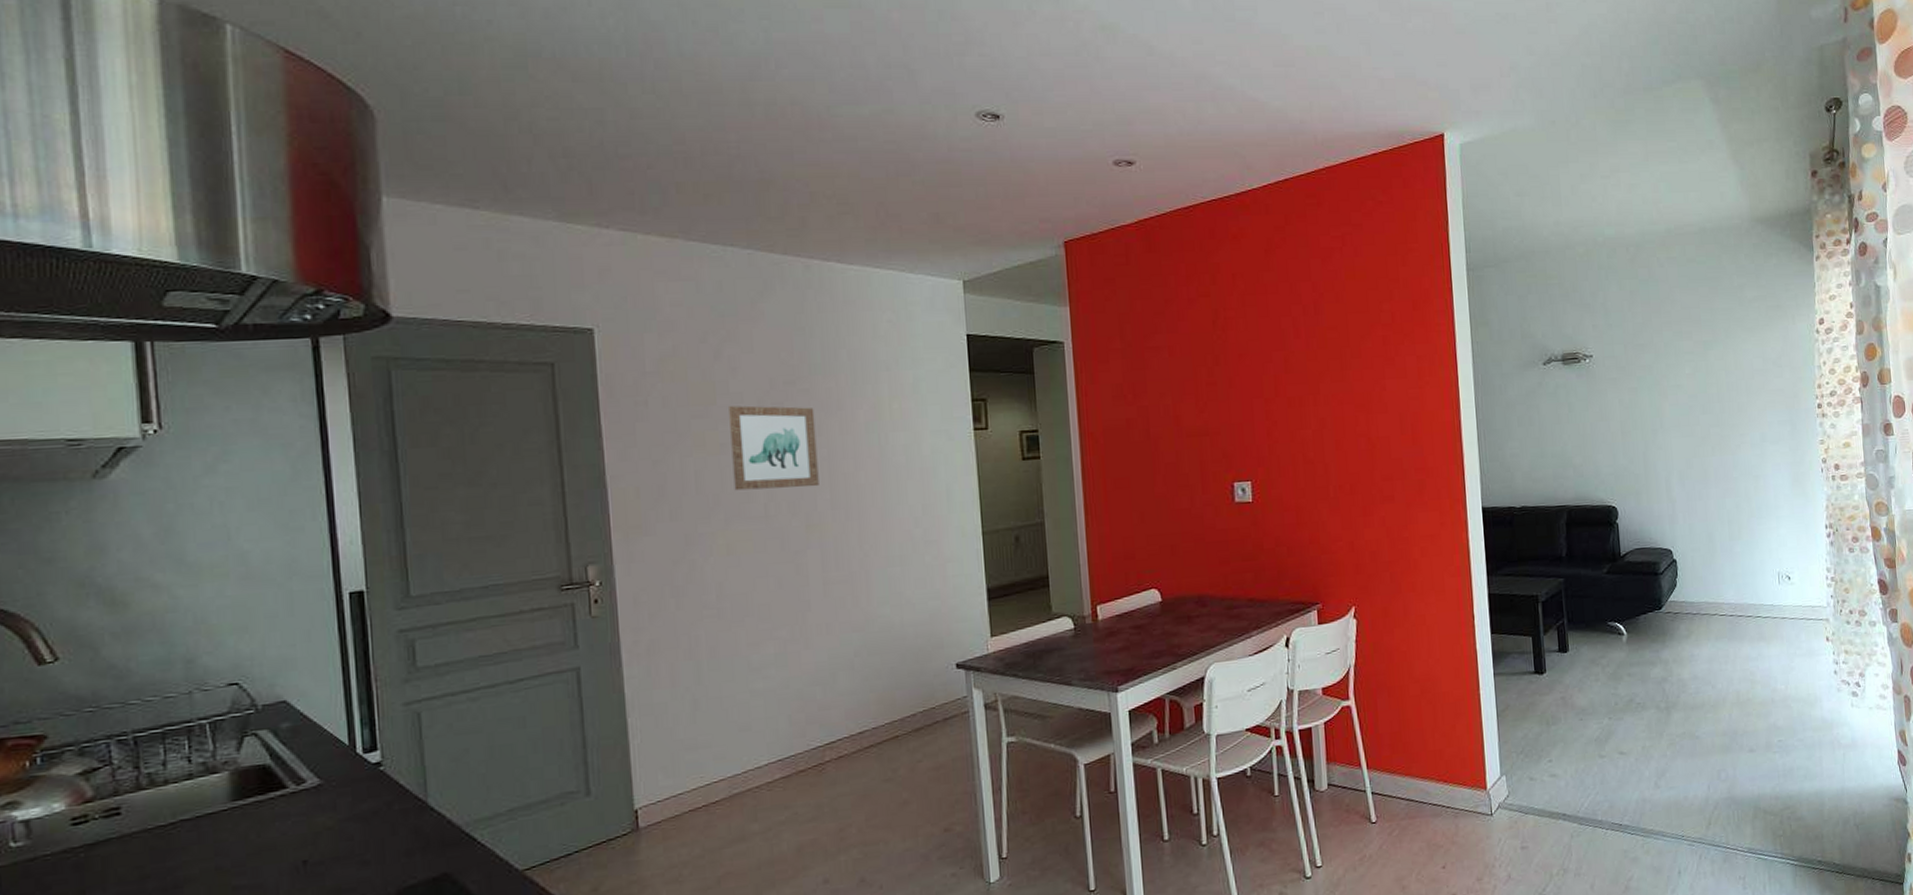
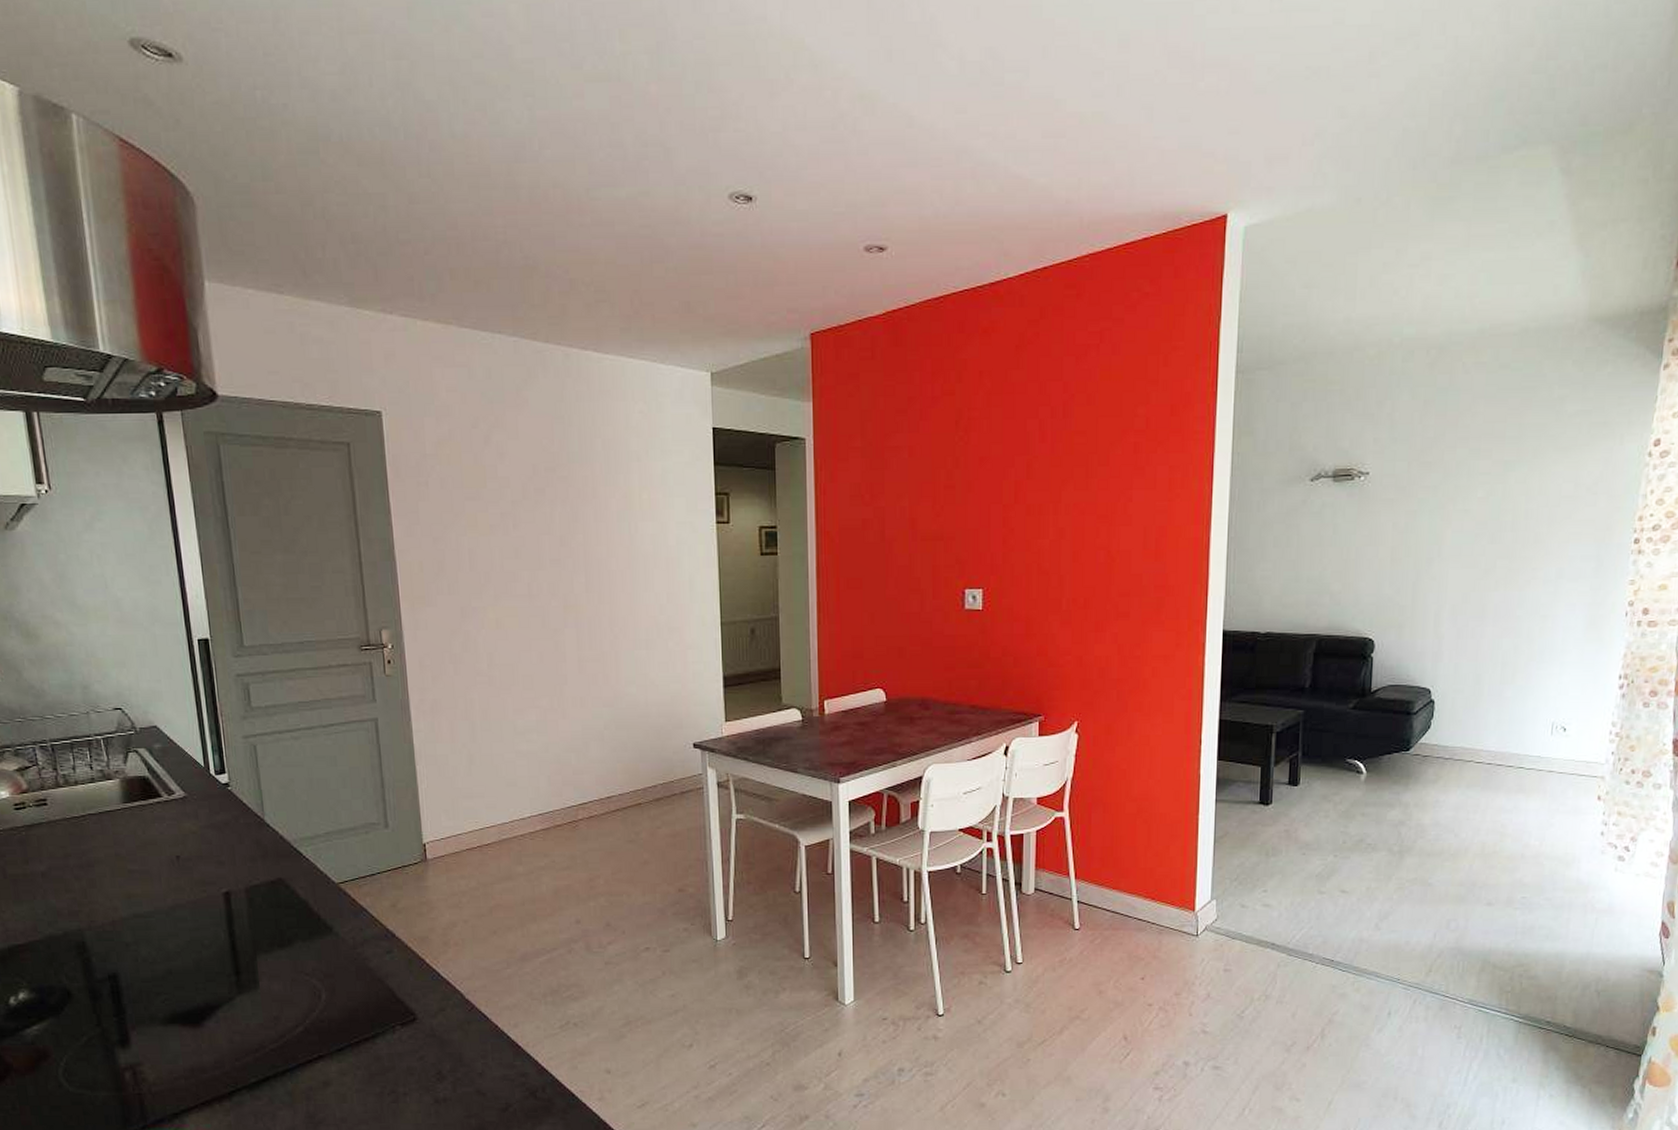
wall art: present [729,405,819,491] -> none [497,490,576,570]

